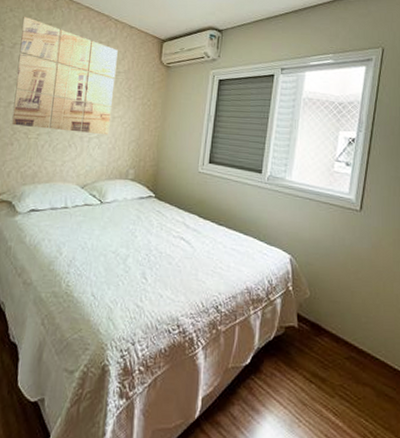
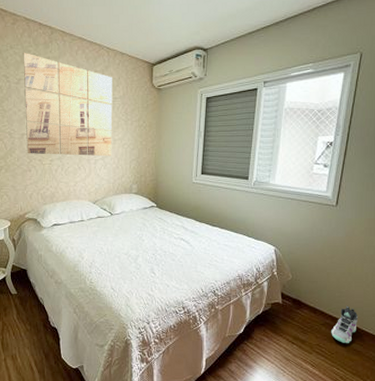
sneaker: none [357,335,390,385] -> present [331,306,359,343]

